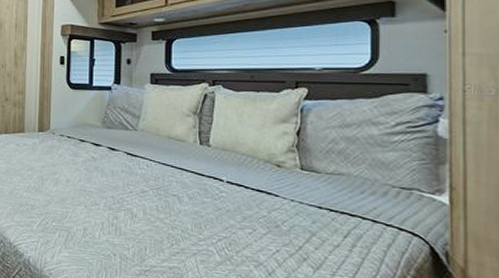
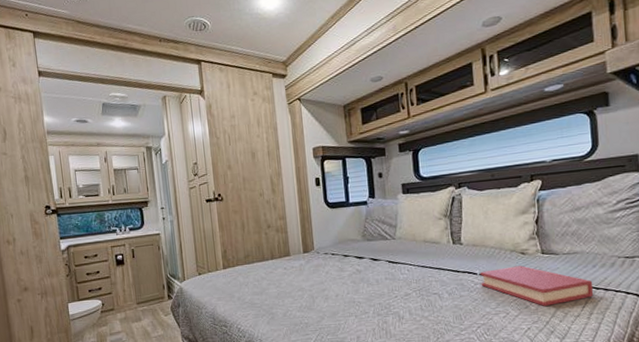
hardback book: none [227,178,359,229] -> present [480,265,594,306]

